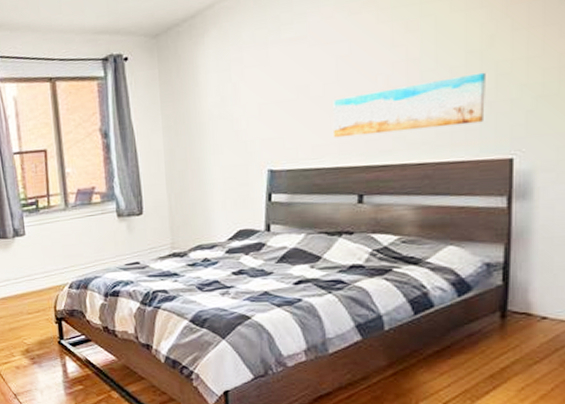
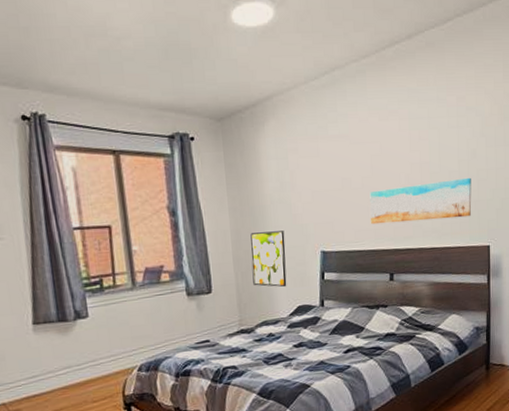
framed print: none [186,148,226,210] -> present [250,230,287,287]

